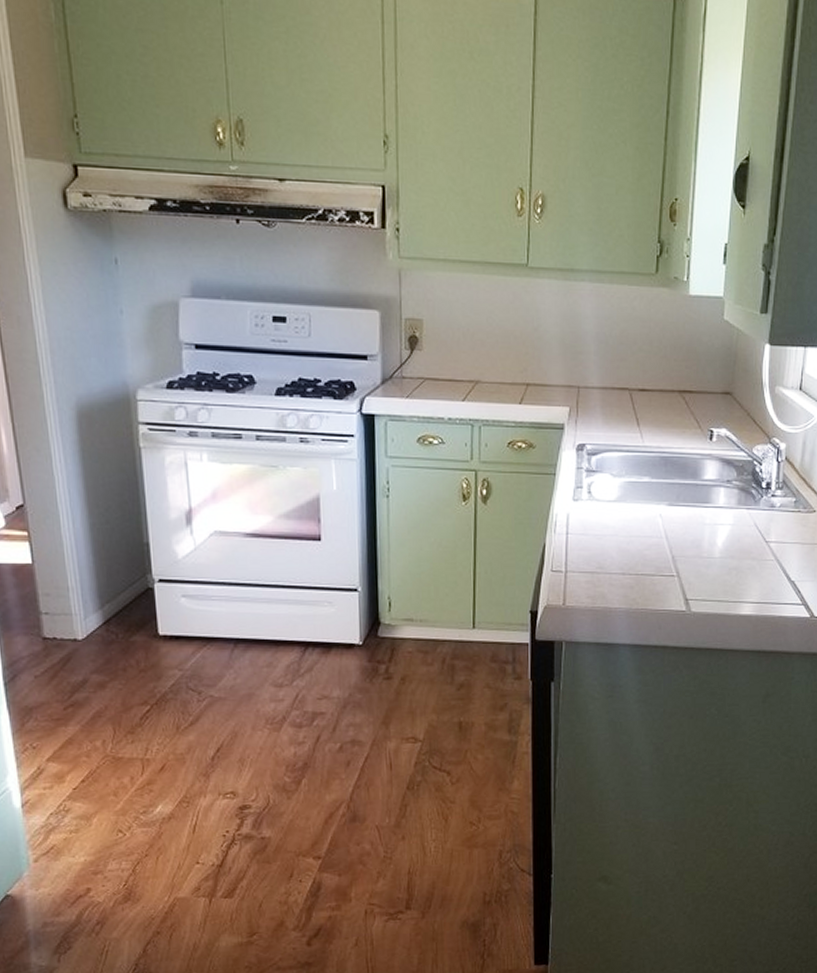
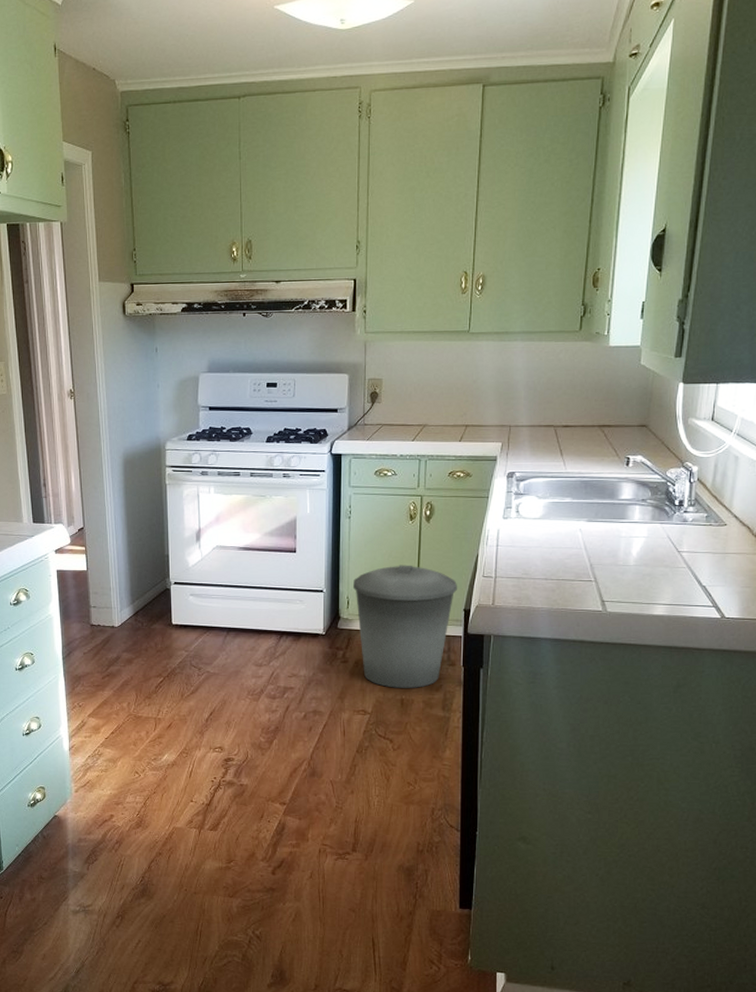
trash can: none [394,556,522,709] -> present [352,565,457,688]

